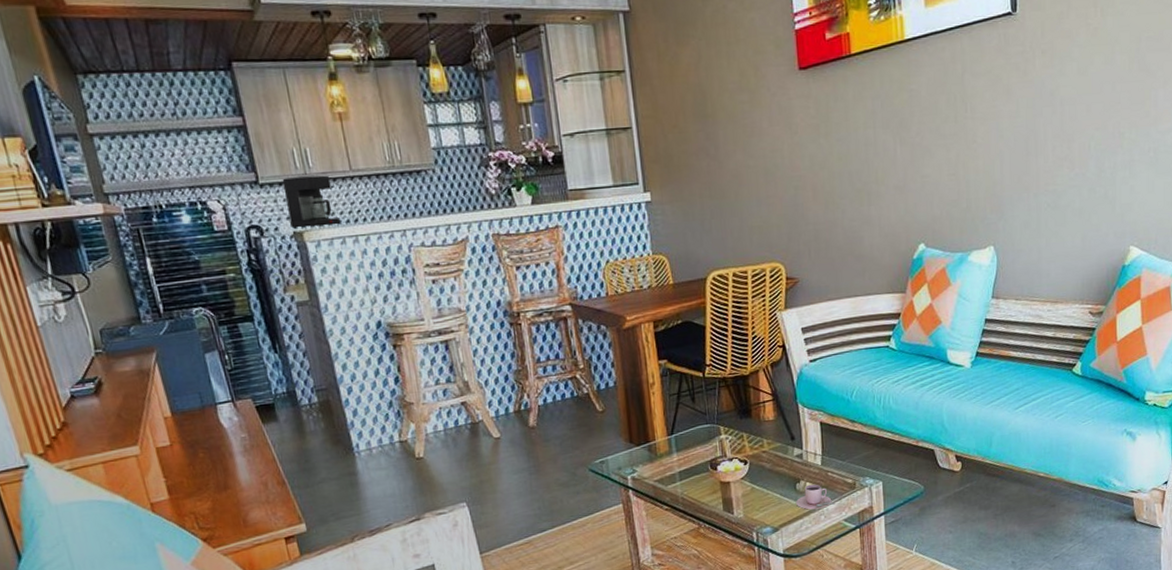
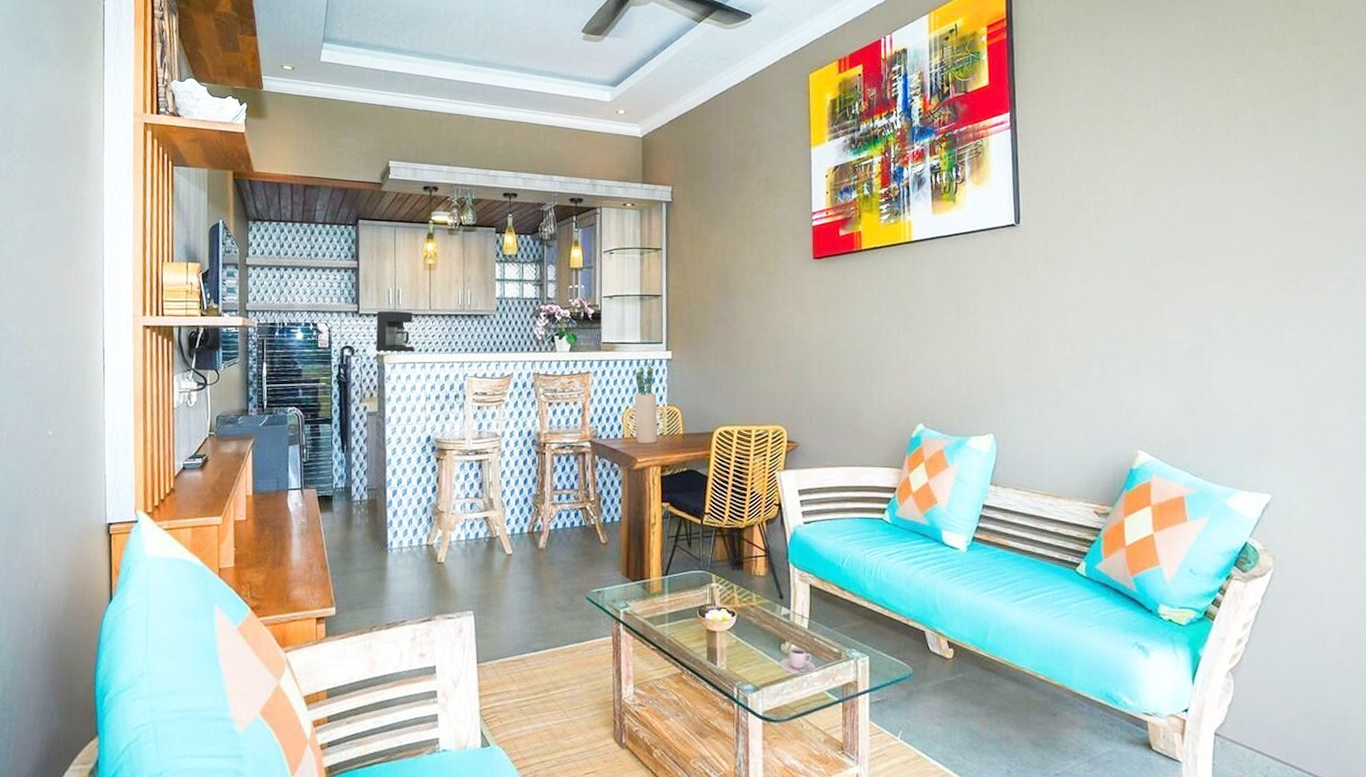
vase: none [612,206,647,301] -> present [634,361,658,445]

